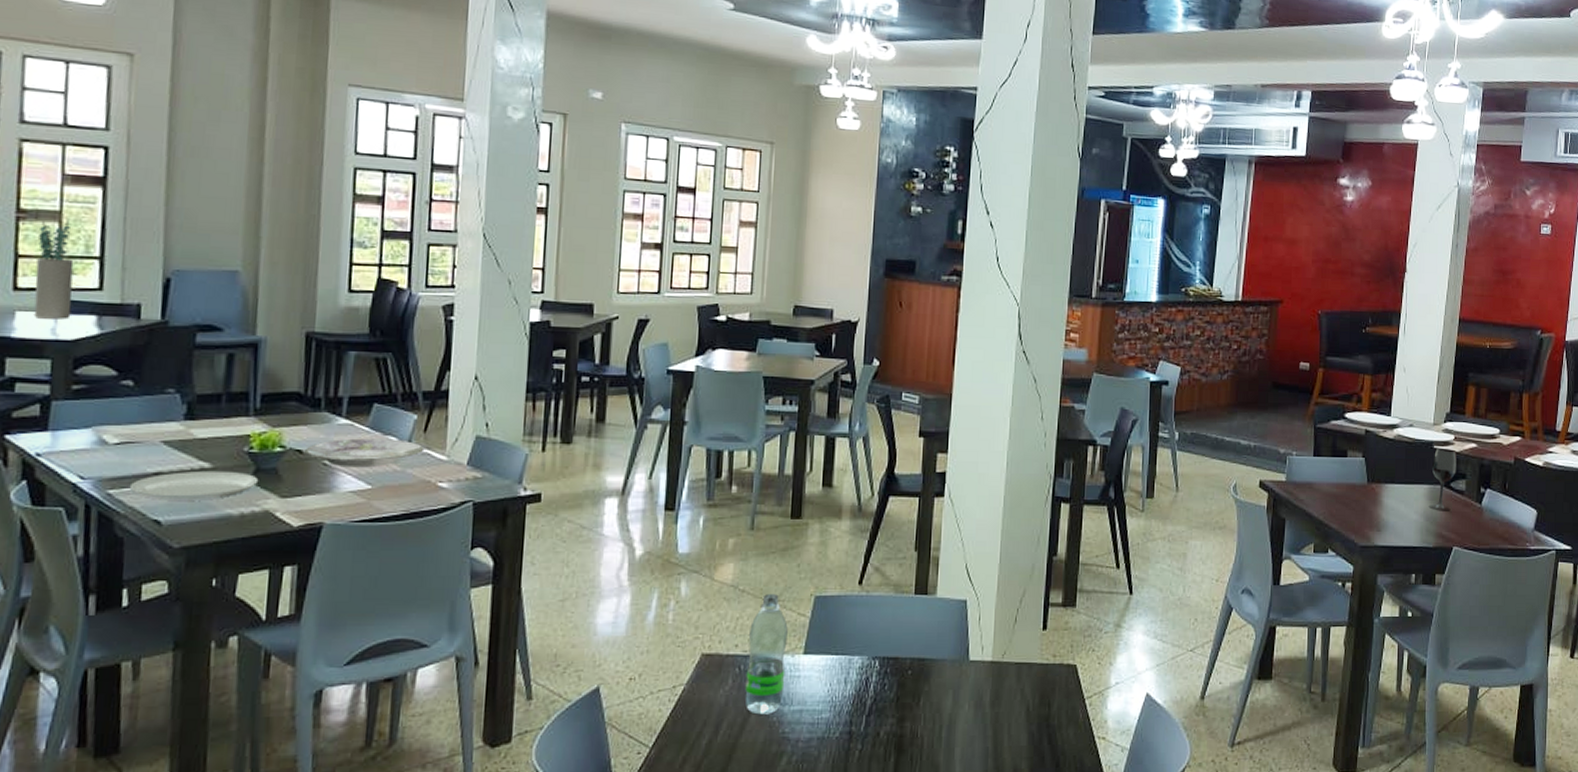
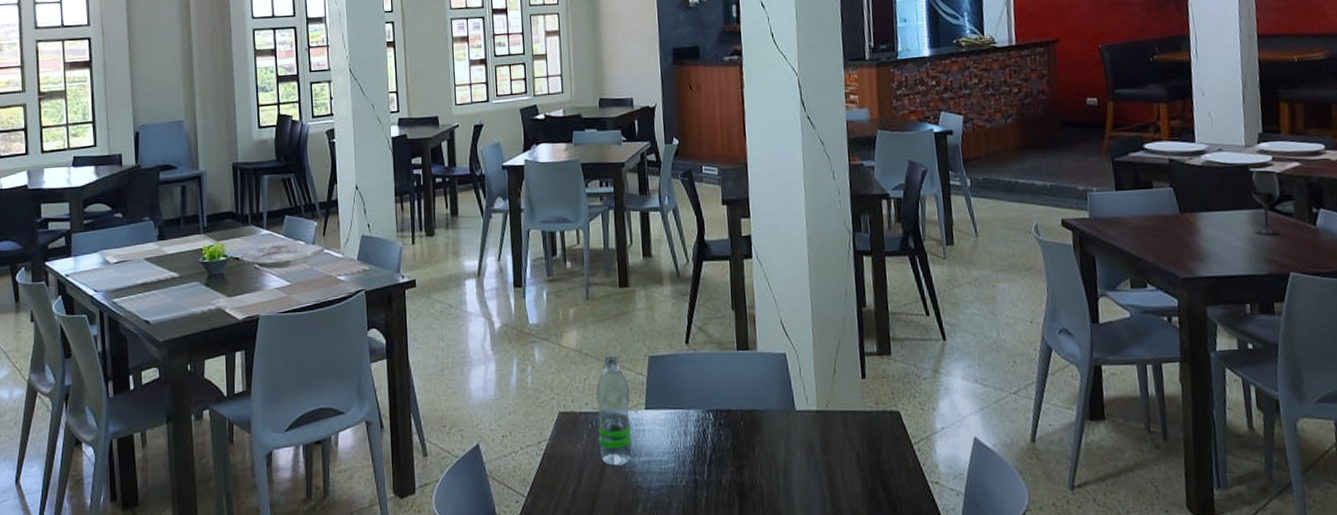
vase: present [34,217,74,320] -> none [54,94,78,173]
plate: present [129,470,259,501] -> none [126,278,212,305]

